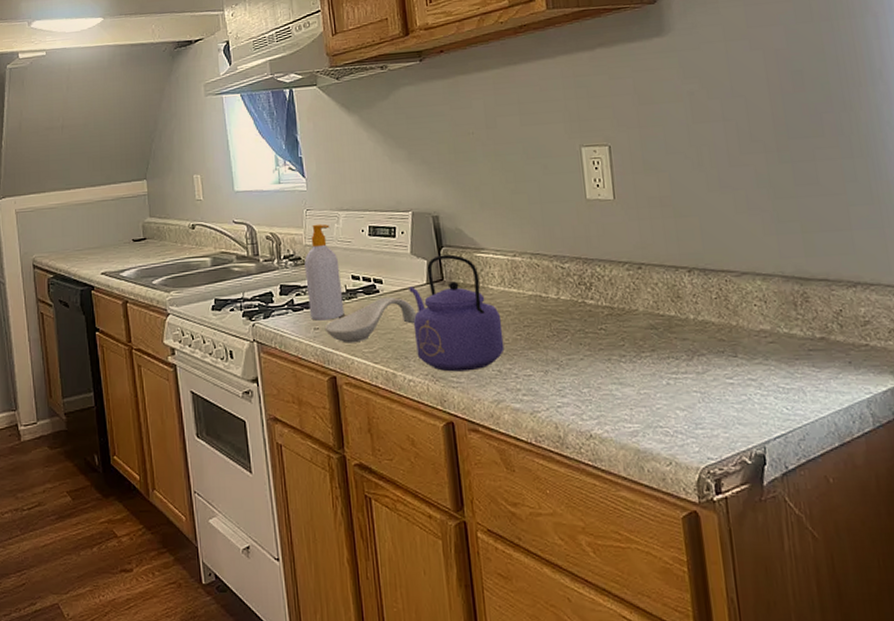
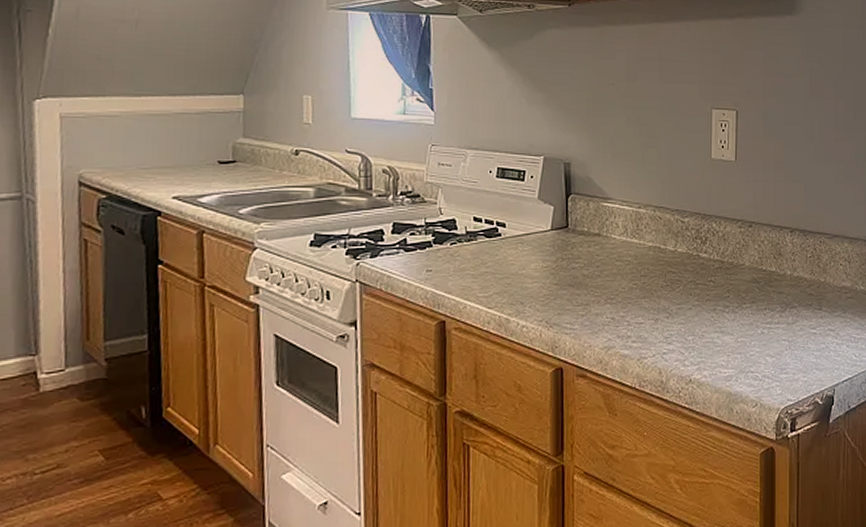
soap bottle: present [304,224,344,321] -> none [423,161,462,262]
spoon rest: present [324,296,417,343] -> none [438,241,537,287]
kettle: present [409,254,505,372] -> none [532,202,620,319]

